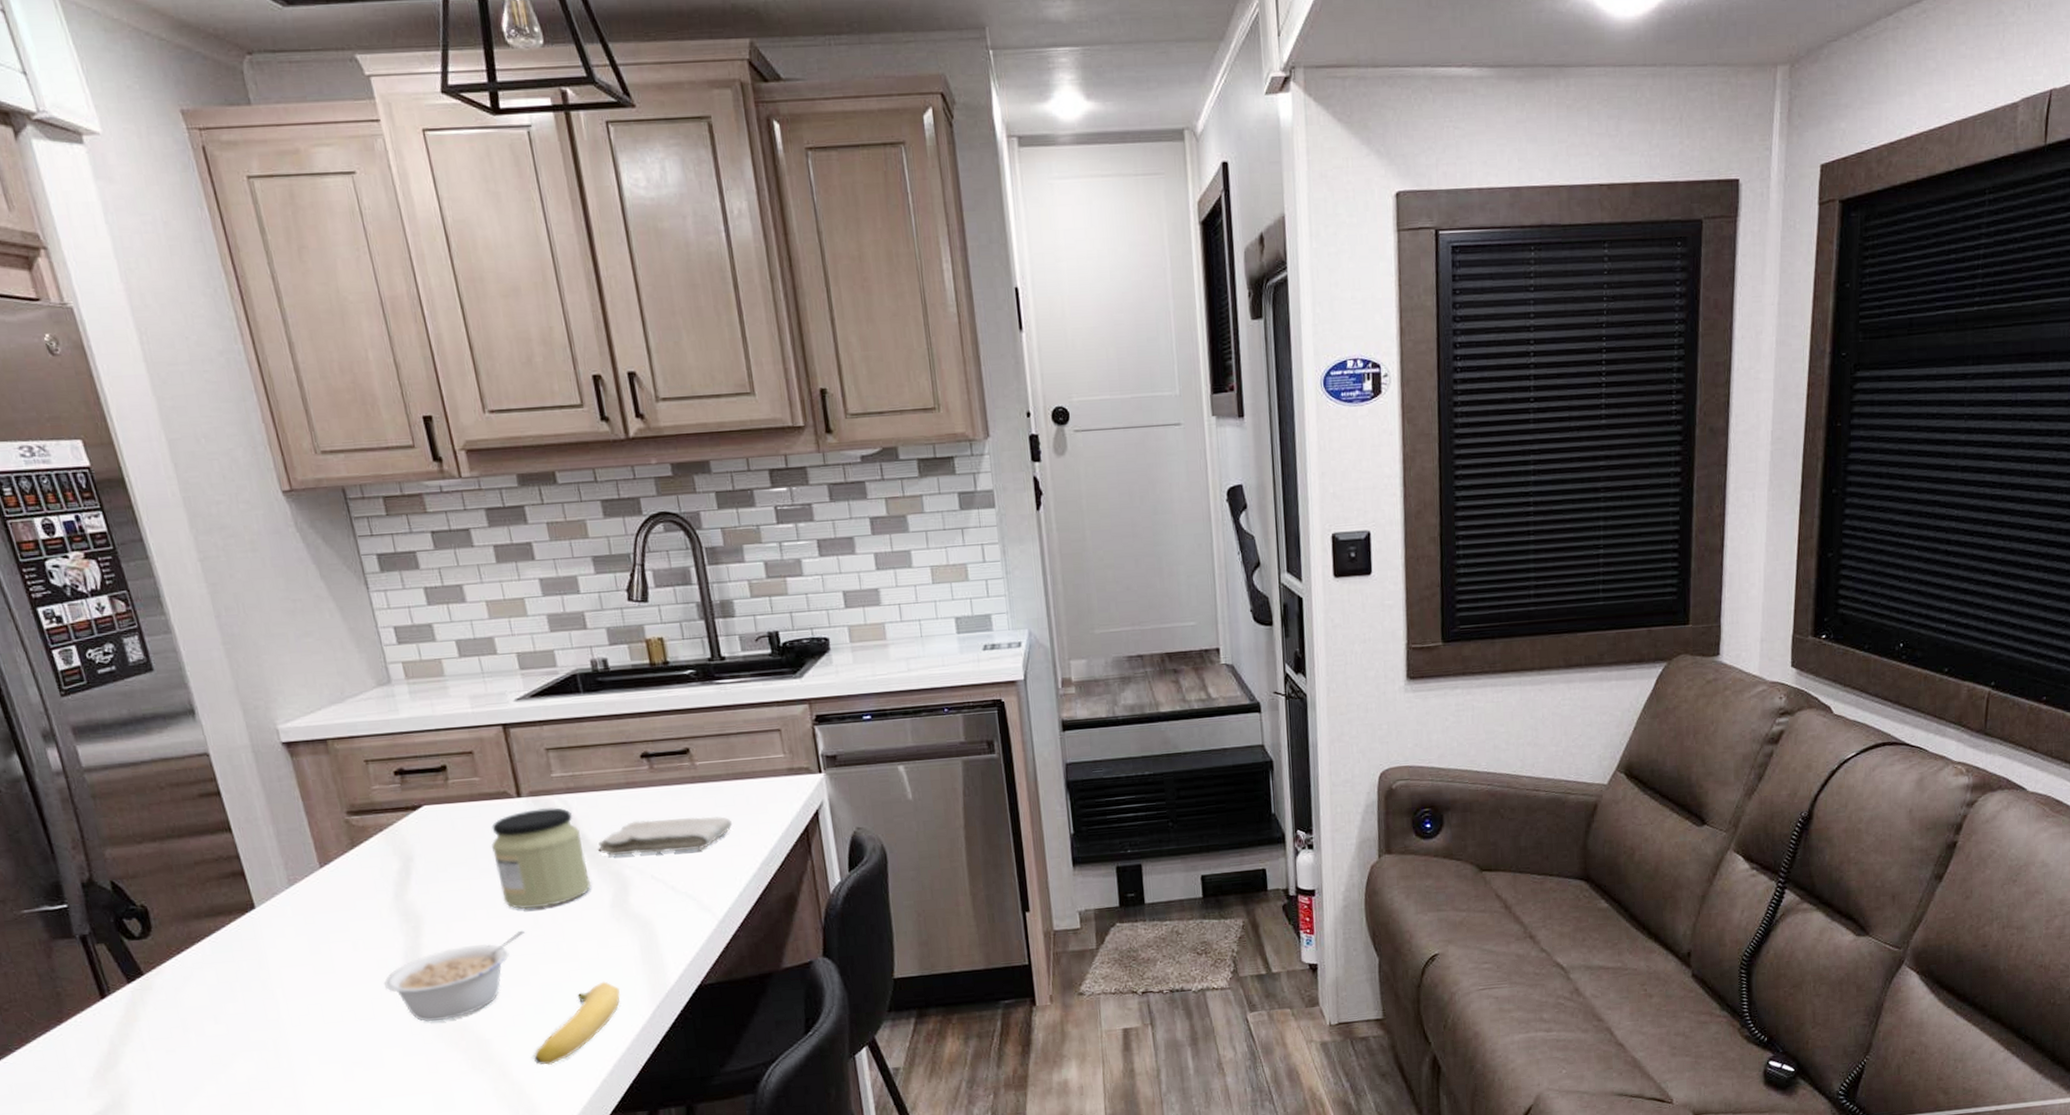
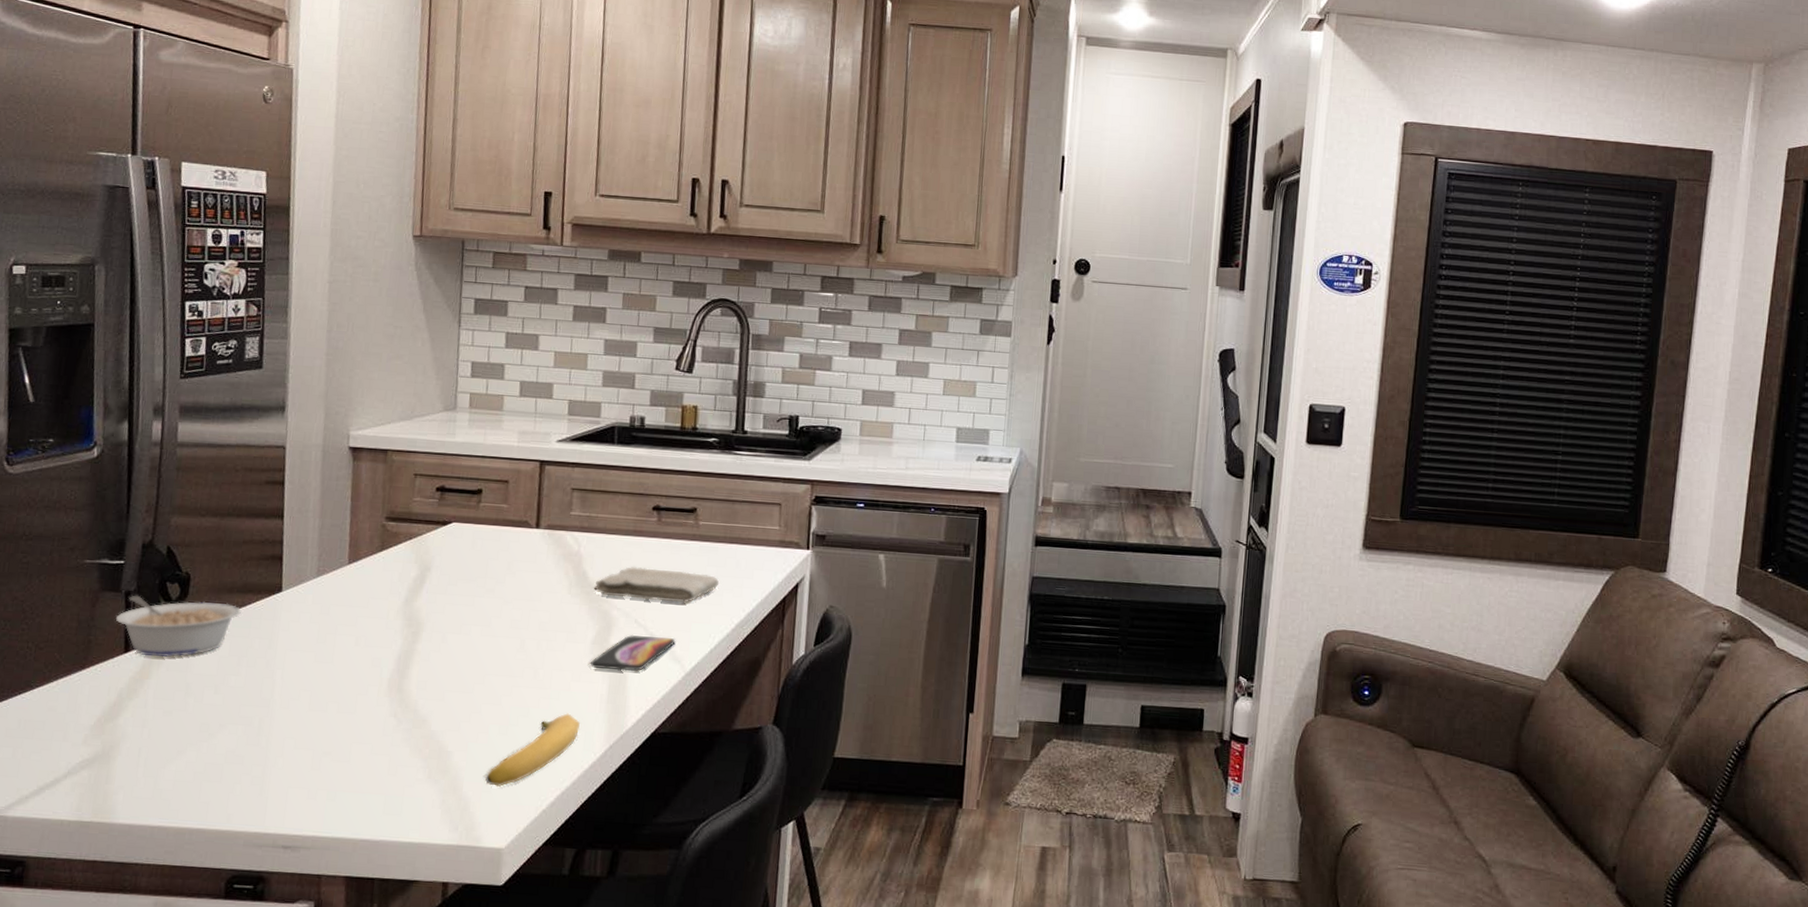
legume: none [78,930,217,998] -> present [115,595,241,657]
legume: present [383,930,525,1022] -> none [372,651,509,726]
jar: present [491,808,592,909] -> none [499,541,583,634]
smartphone: none [614,888,700,931] -> present [590,634,676,671]

